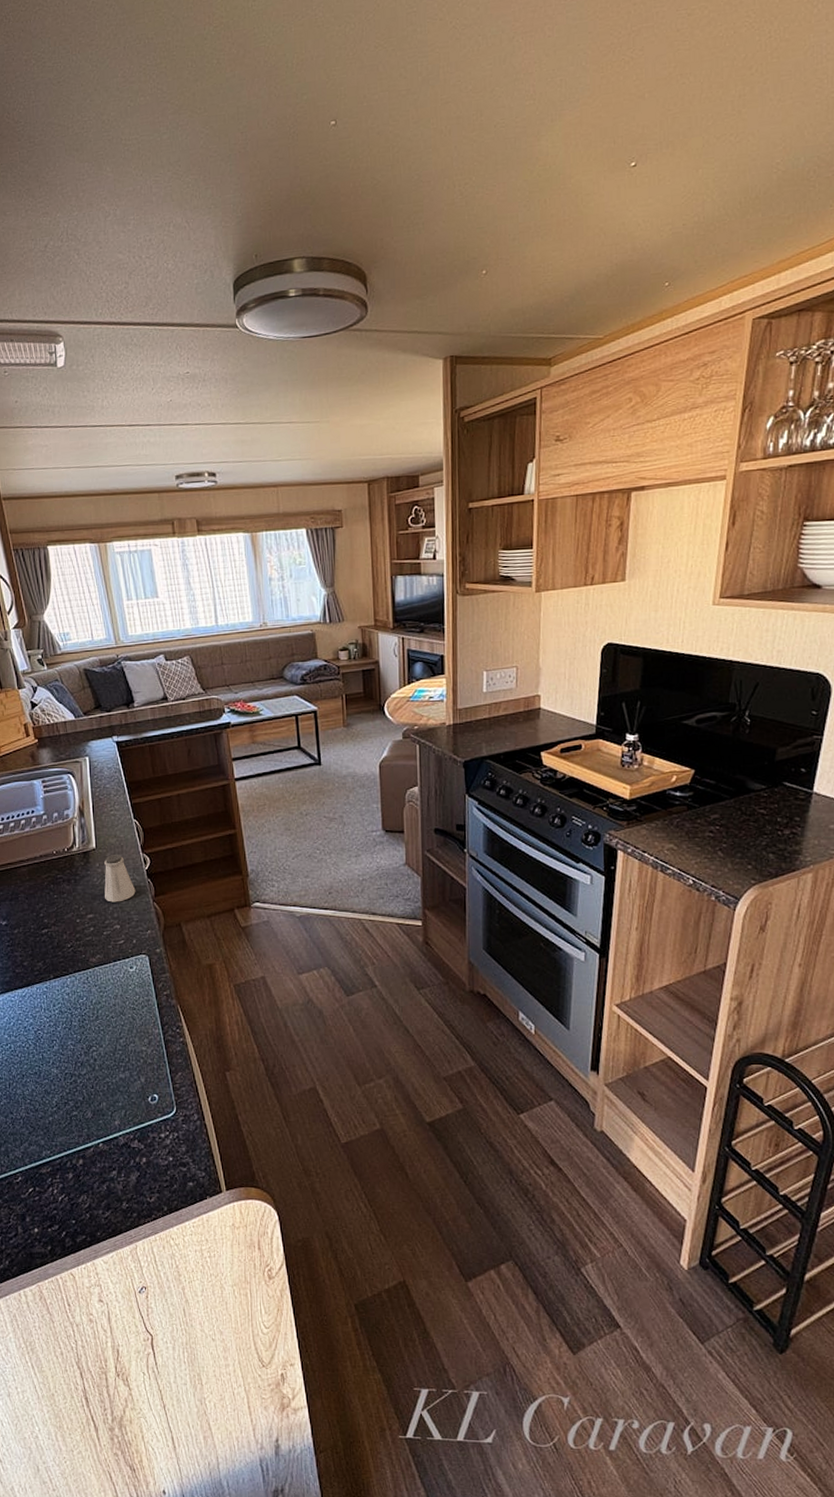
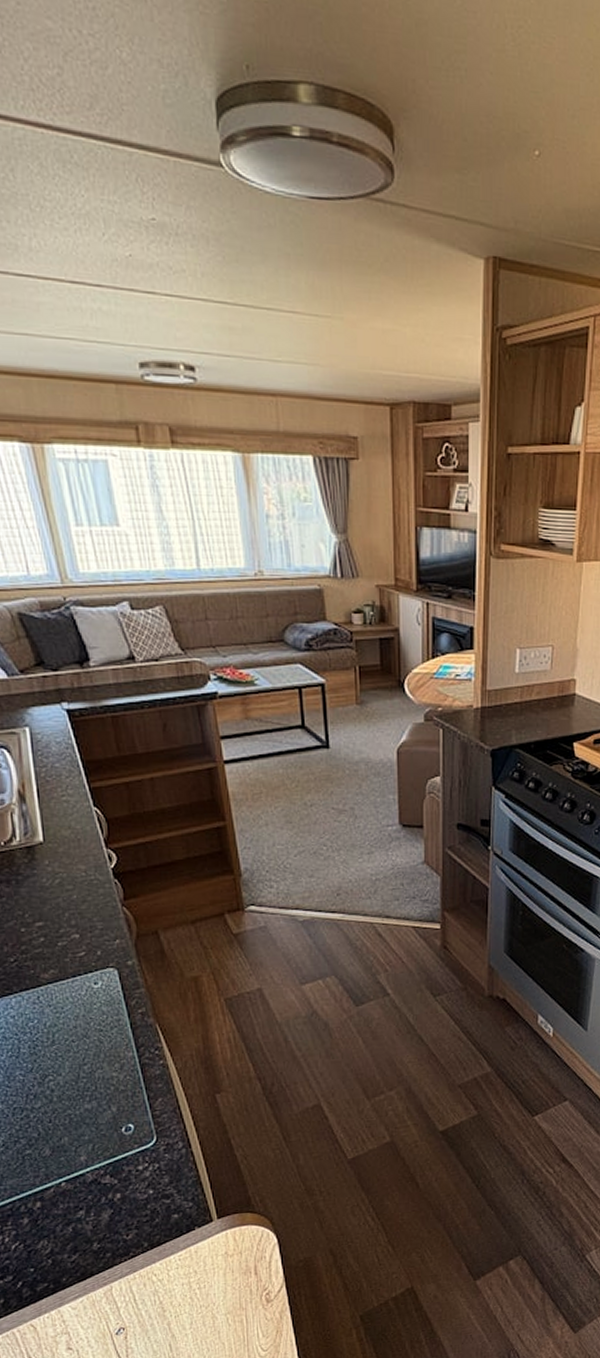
saltshaker: present [104,855,136,903] -> none [56,850,99,908]

